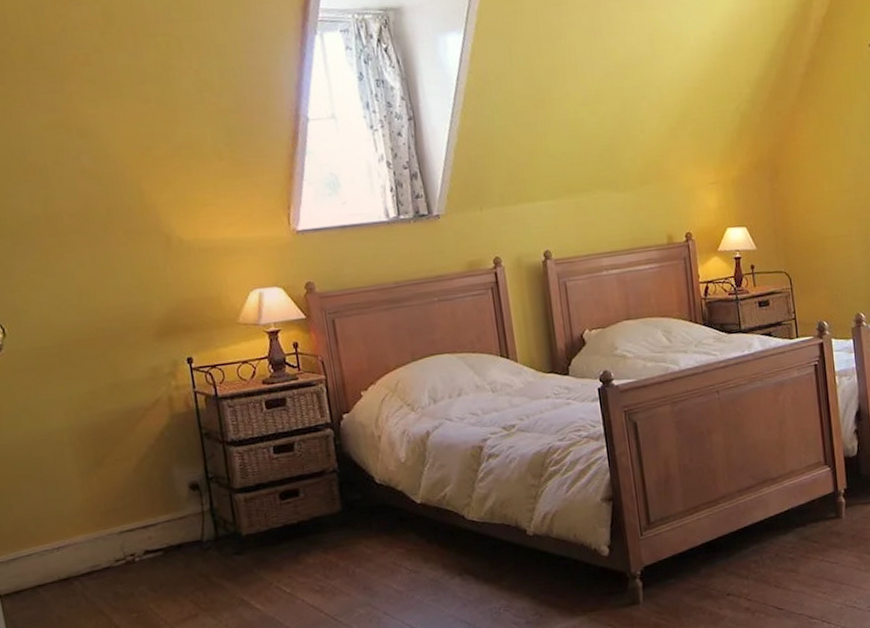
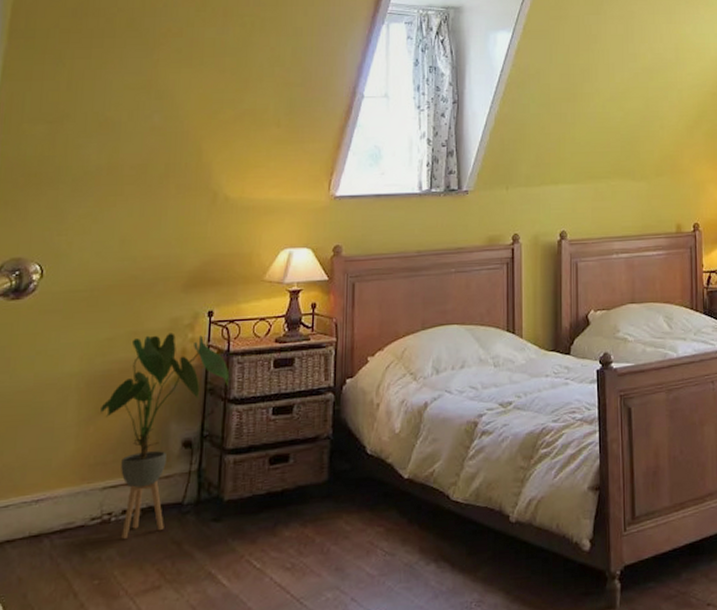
house plant: none [99,382,223,576] -> present [100,333,229,539]

